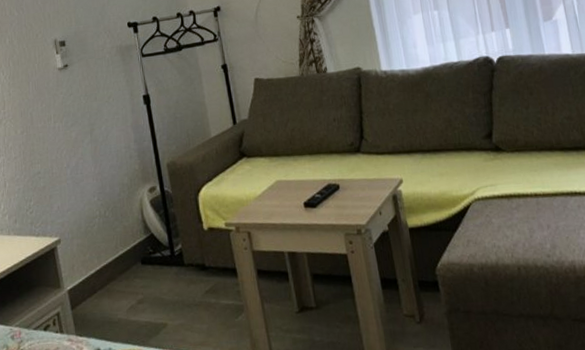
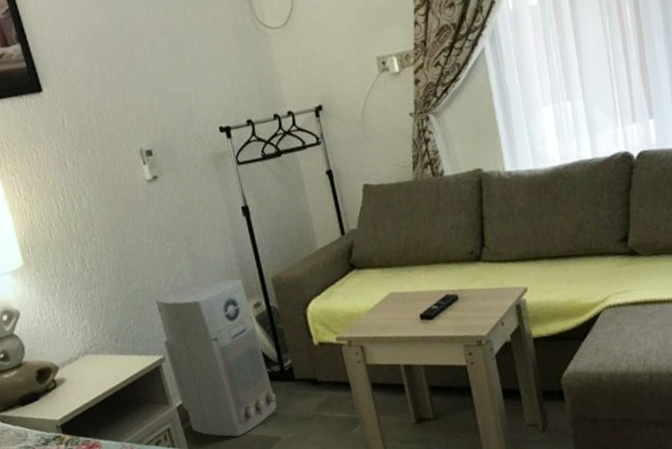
air purifier: none [56,163,165,323] -> present [155,279,277,437]

